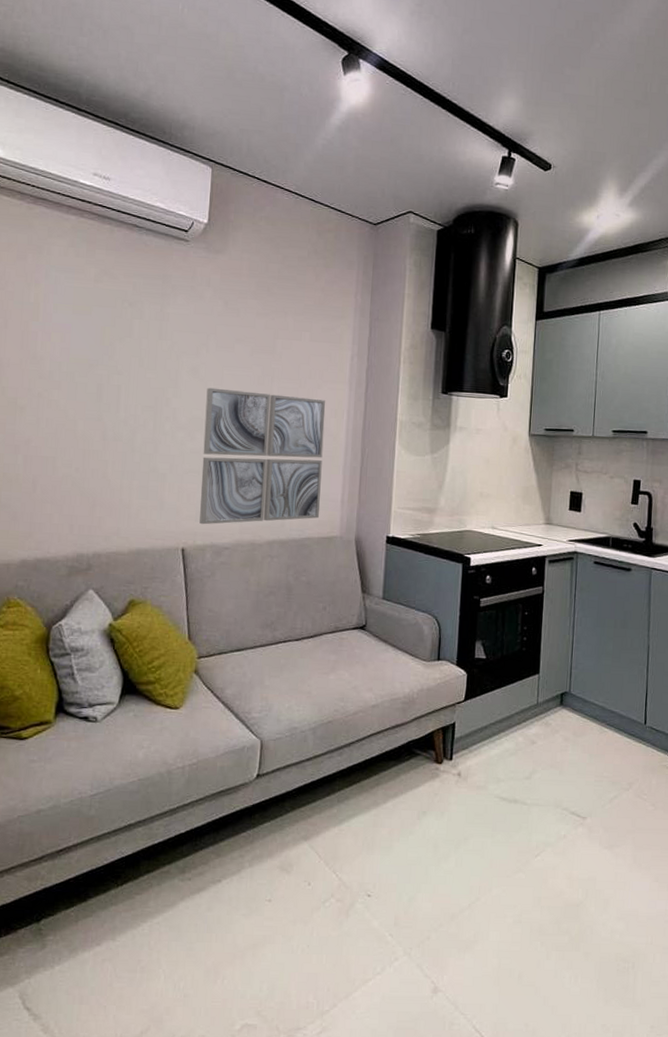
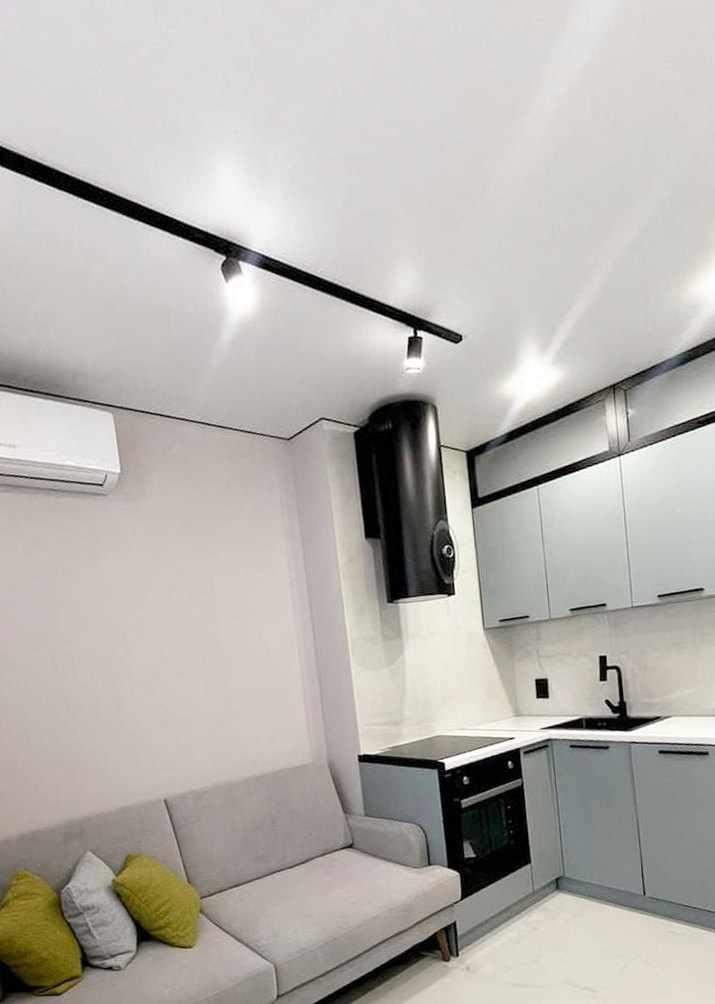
wall art: present [199,387,326,525] -> none [155,631,289,774]

